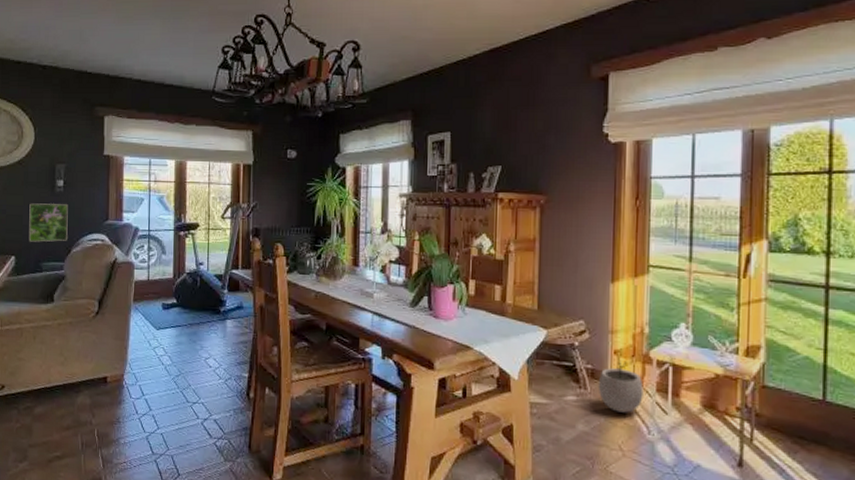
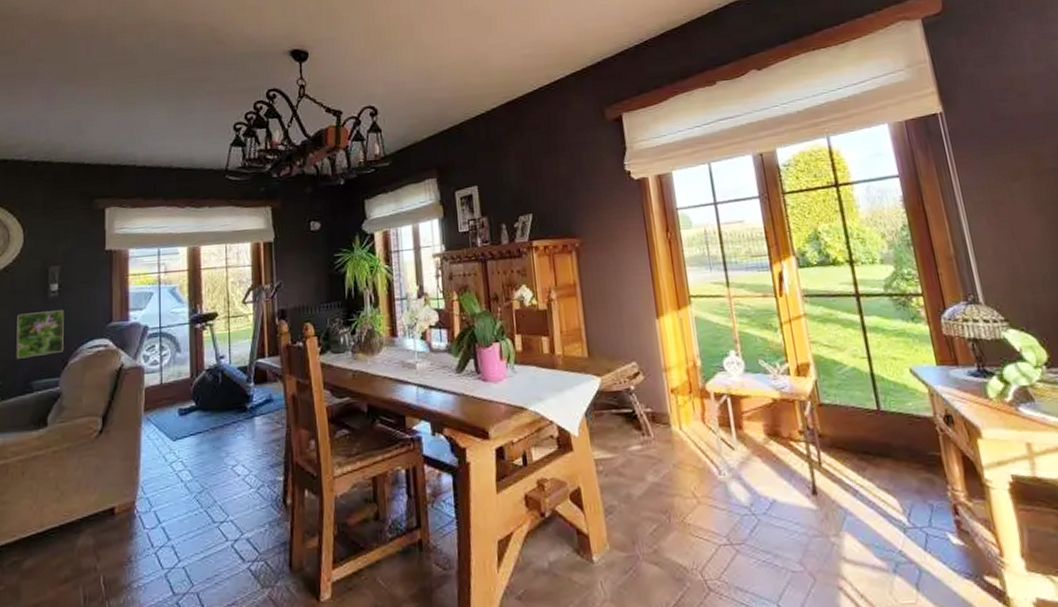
plant pot: present [598,360,644,413] -> none [660,398,708,456]

